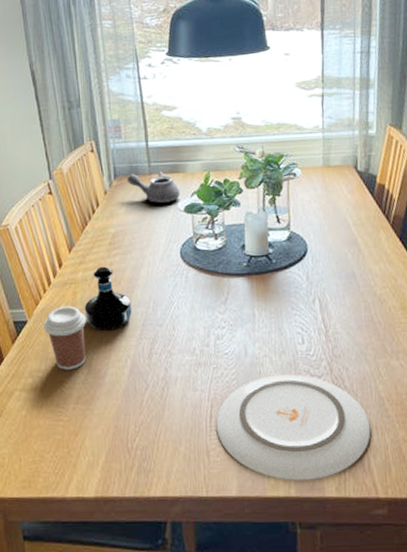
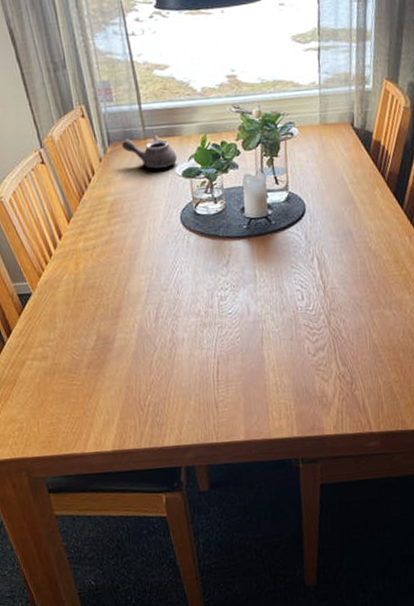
coffee cup: present [43,306,86,370] -> none [48,276,94,338]
tequila bottle: present [84,266,132,331] -> none [88,235,136,299]
plate: present [216,374,371,481] -> none [222,328,366,424]

